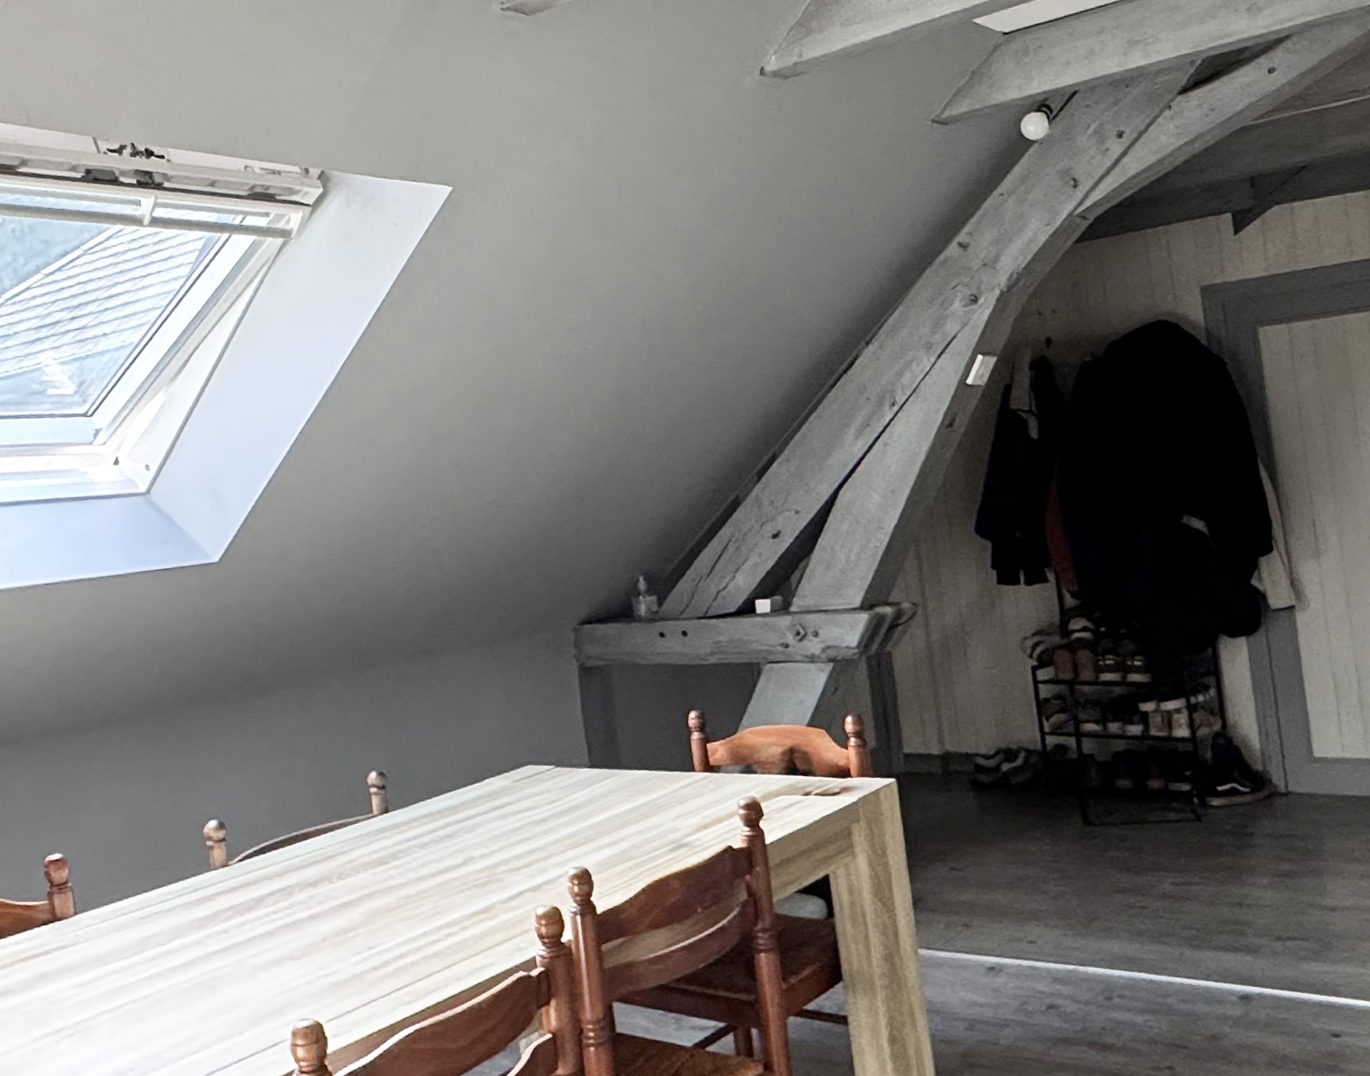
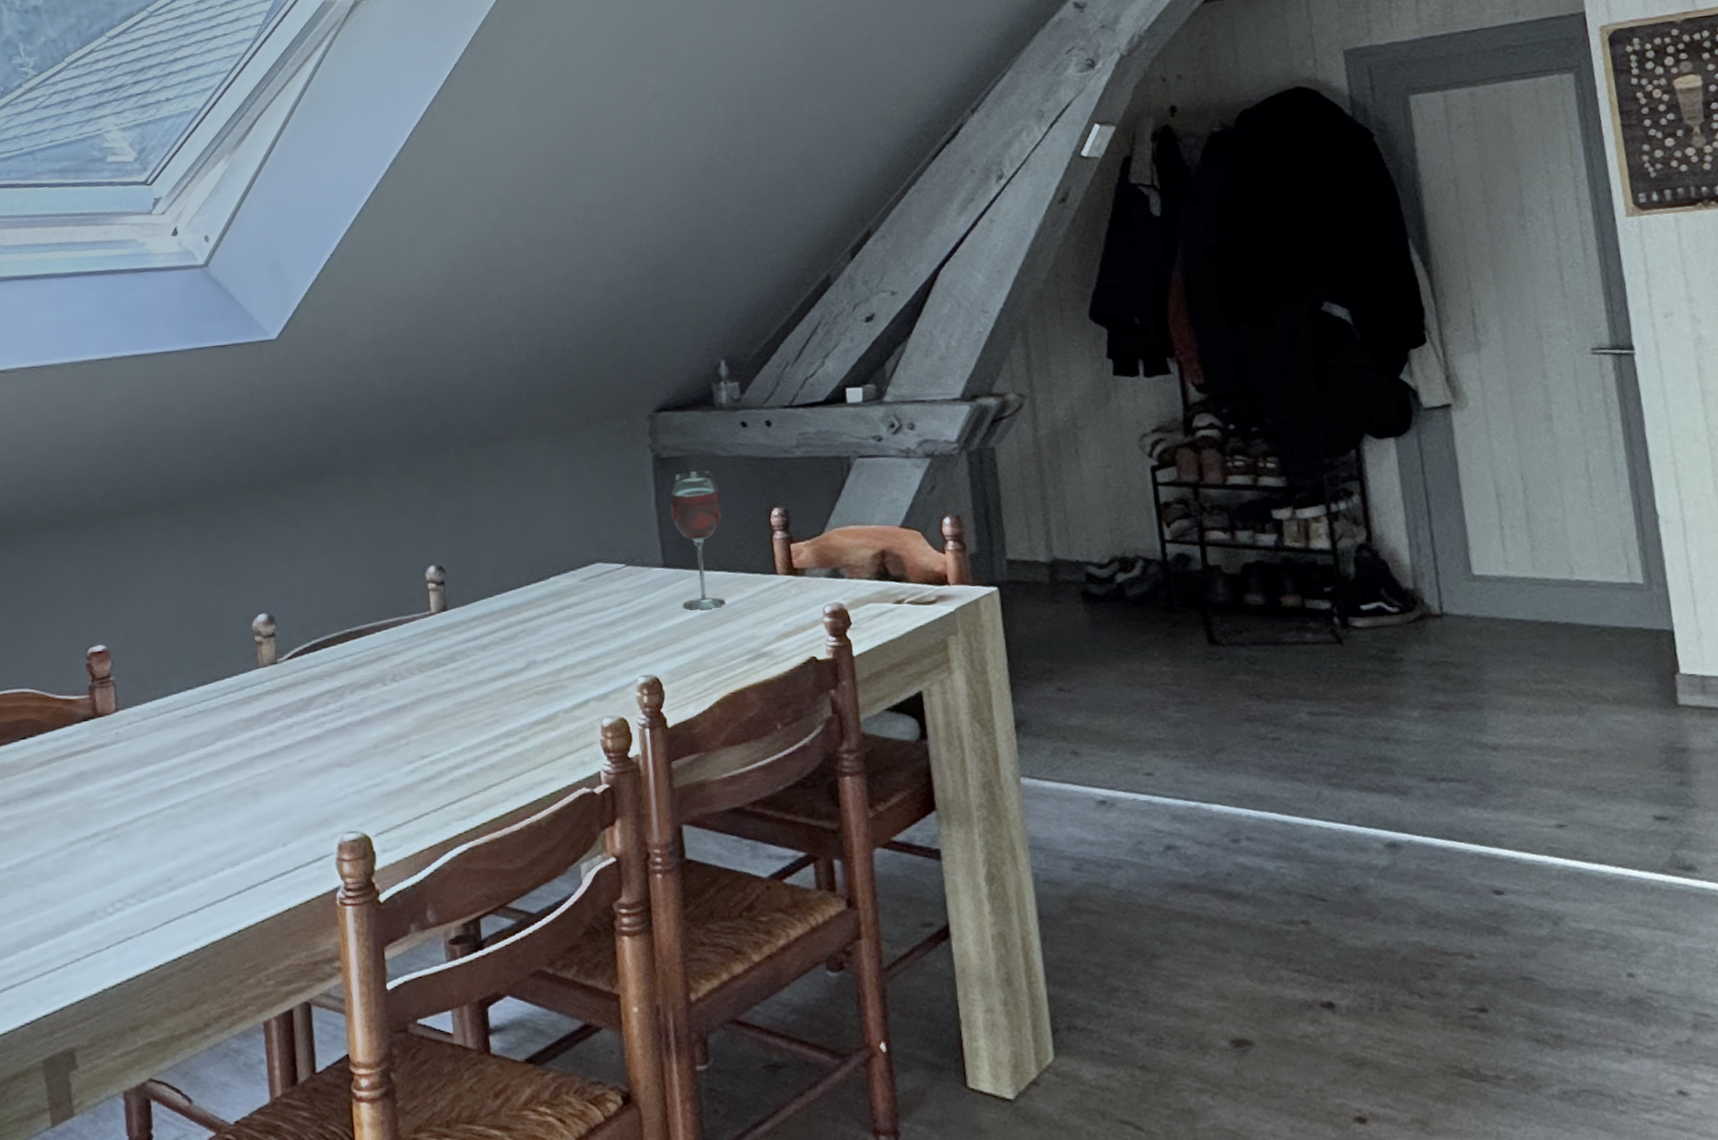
wineglass: none [595,678,648,806] -> present [670,470,725,610]

